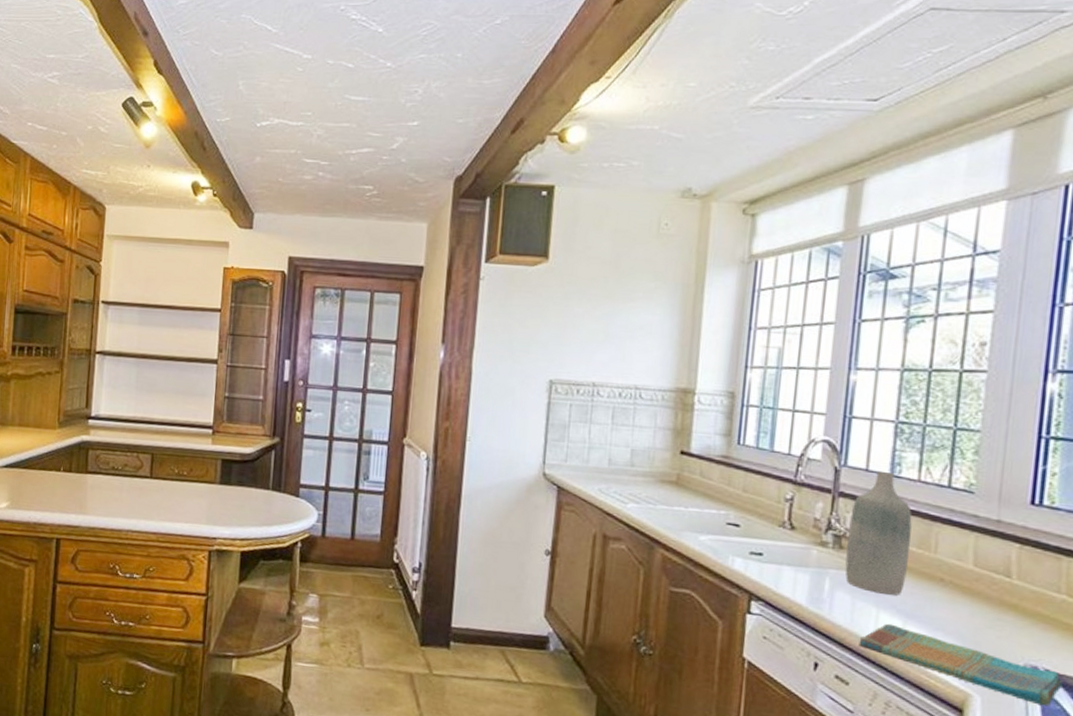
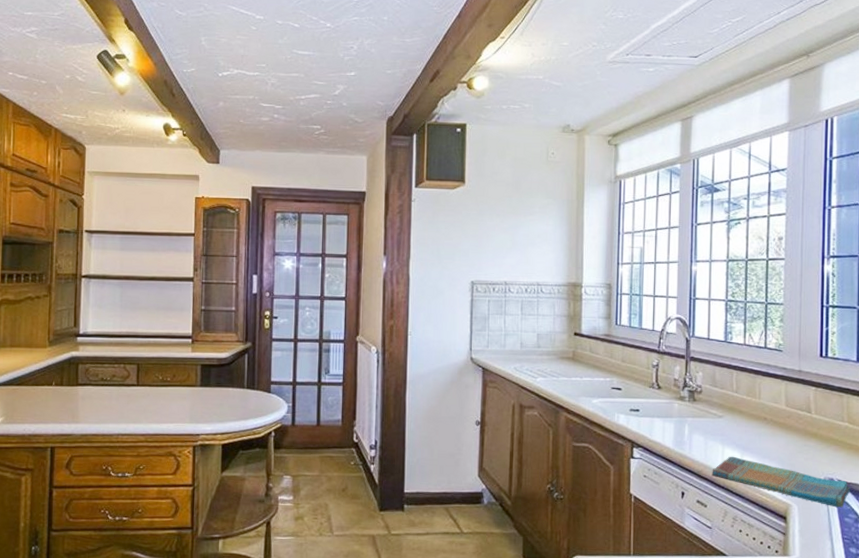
bottle: present [845,470,912,596] -> none [698,338,742,434]

